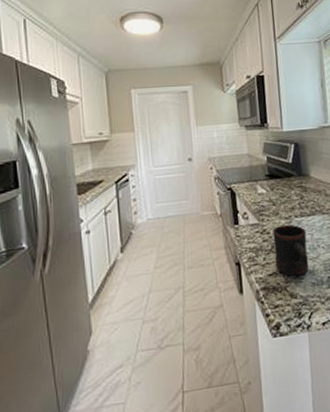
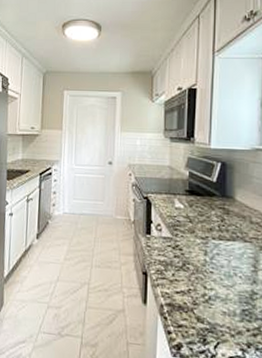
mug: present [273,224,309,276] -> none [184,244,222,300]

